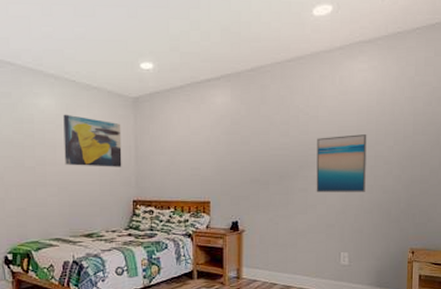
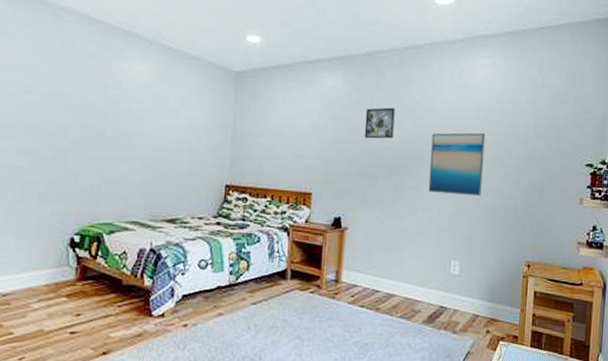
wall art: present [63,114,122,167] -> none [152,82,220,147]
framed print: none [254,118,281,148] -> present [364,107,395,139]

